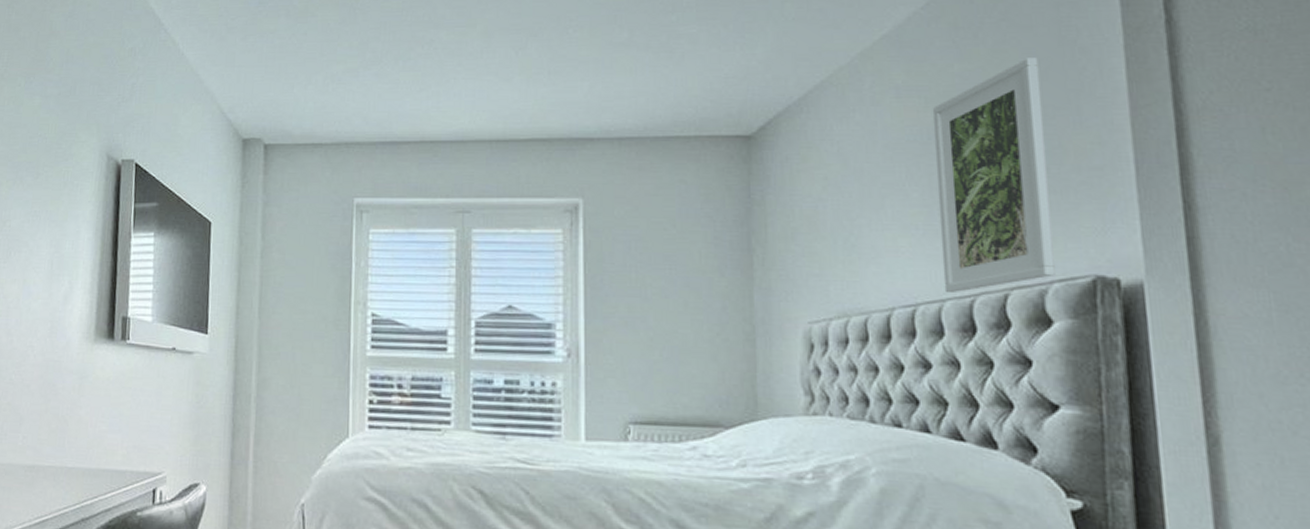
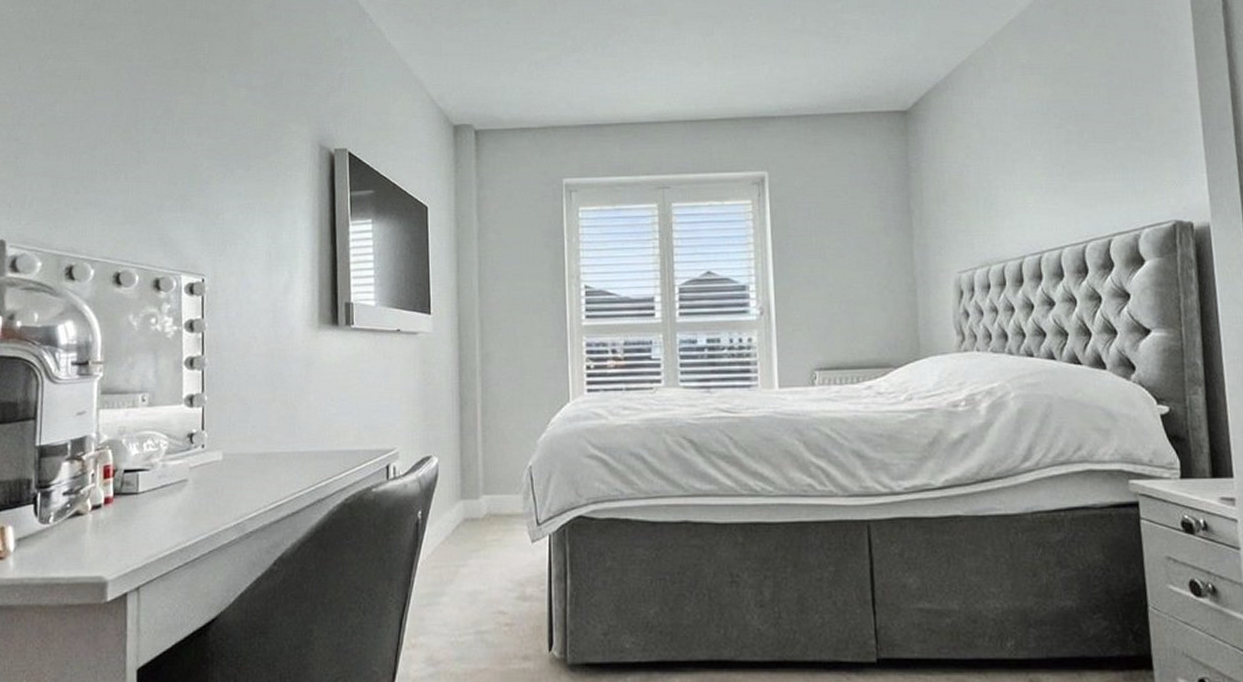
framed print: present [932,57,1056,294] -> none [1050,39,1146,241]

